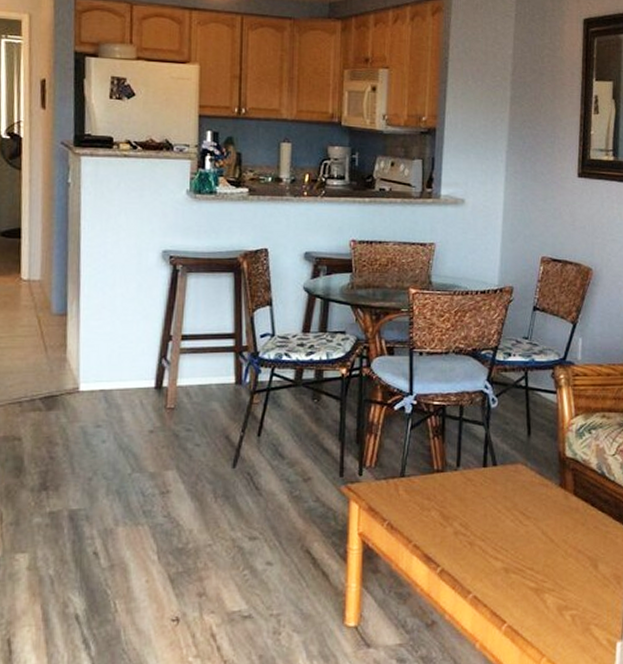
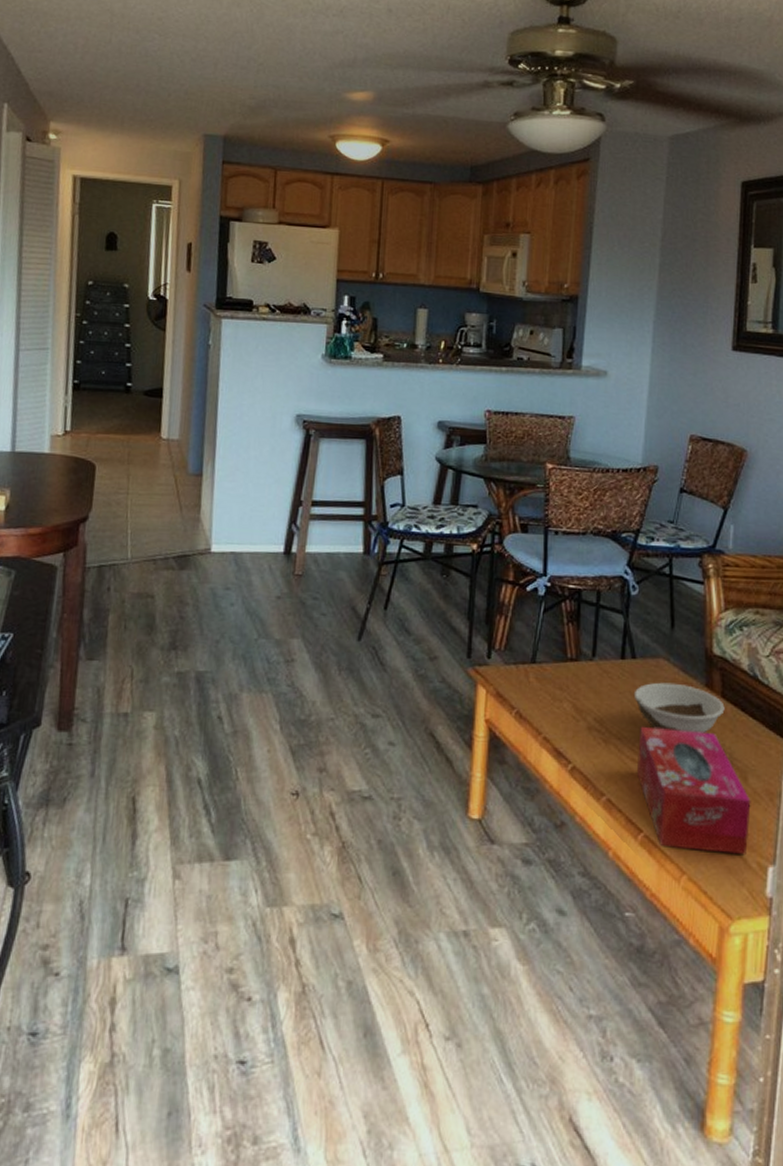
bowl: none [495,485,577,530] -> present [633,682,725,733]
tissue box: none [500,527,601,635] -> present [637,726,751,856]

